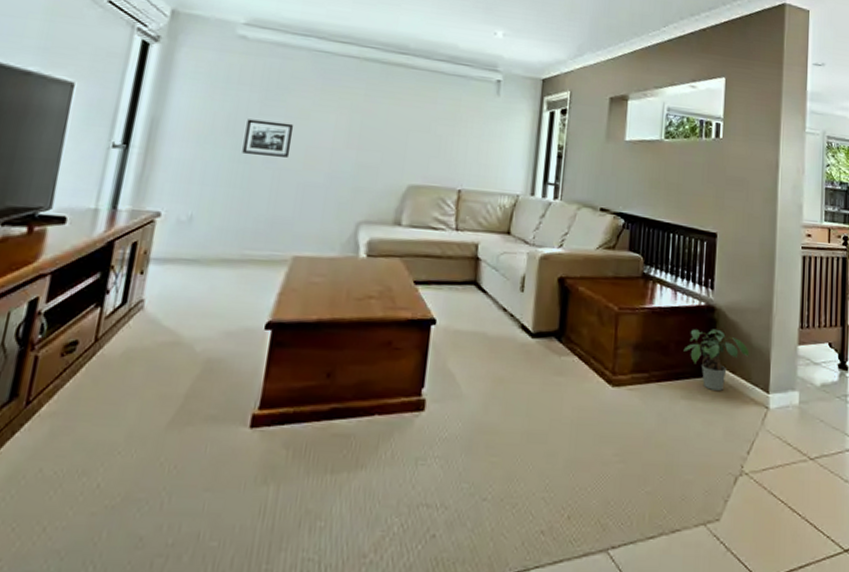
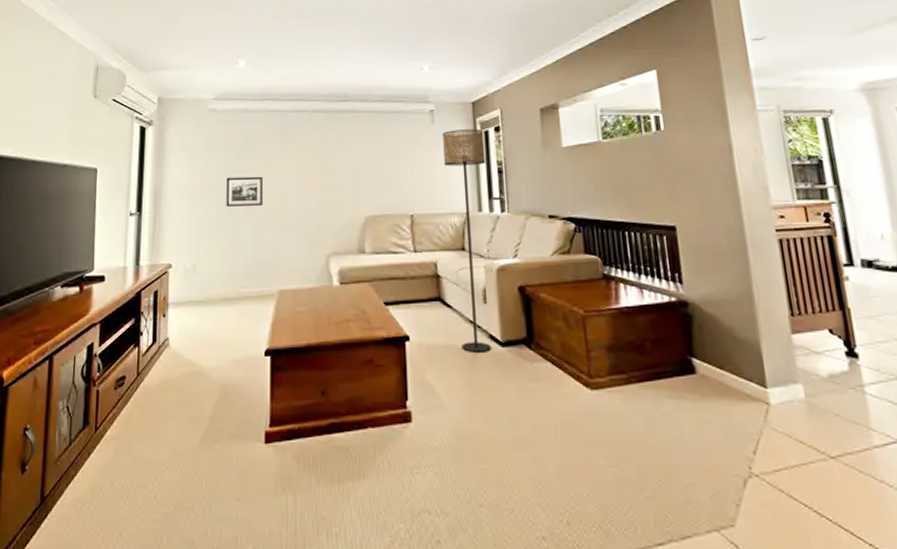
floor lamp: none [490,105,550,342] -> present [443,129,491,352]
potted plant: present [683,329,750,391] -> none [660,324,736,388]

